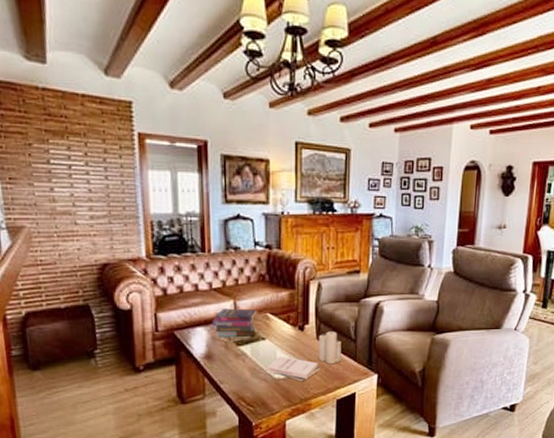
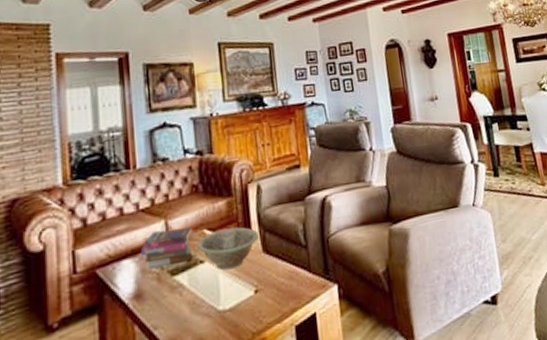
decorative bowl: none [260,315,314,348] -> present [196,226,259,270]
books: present [266,356,320,382] -> none [208,279,272,311]
candle: present [318,330,342,365] -> none [264,238,295,282]

